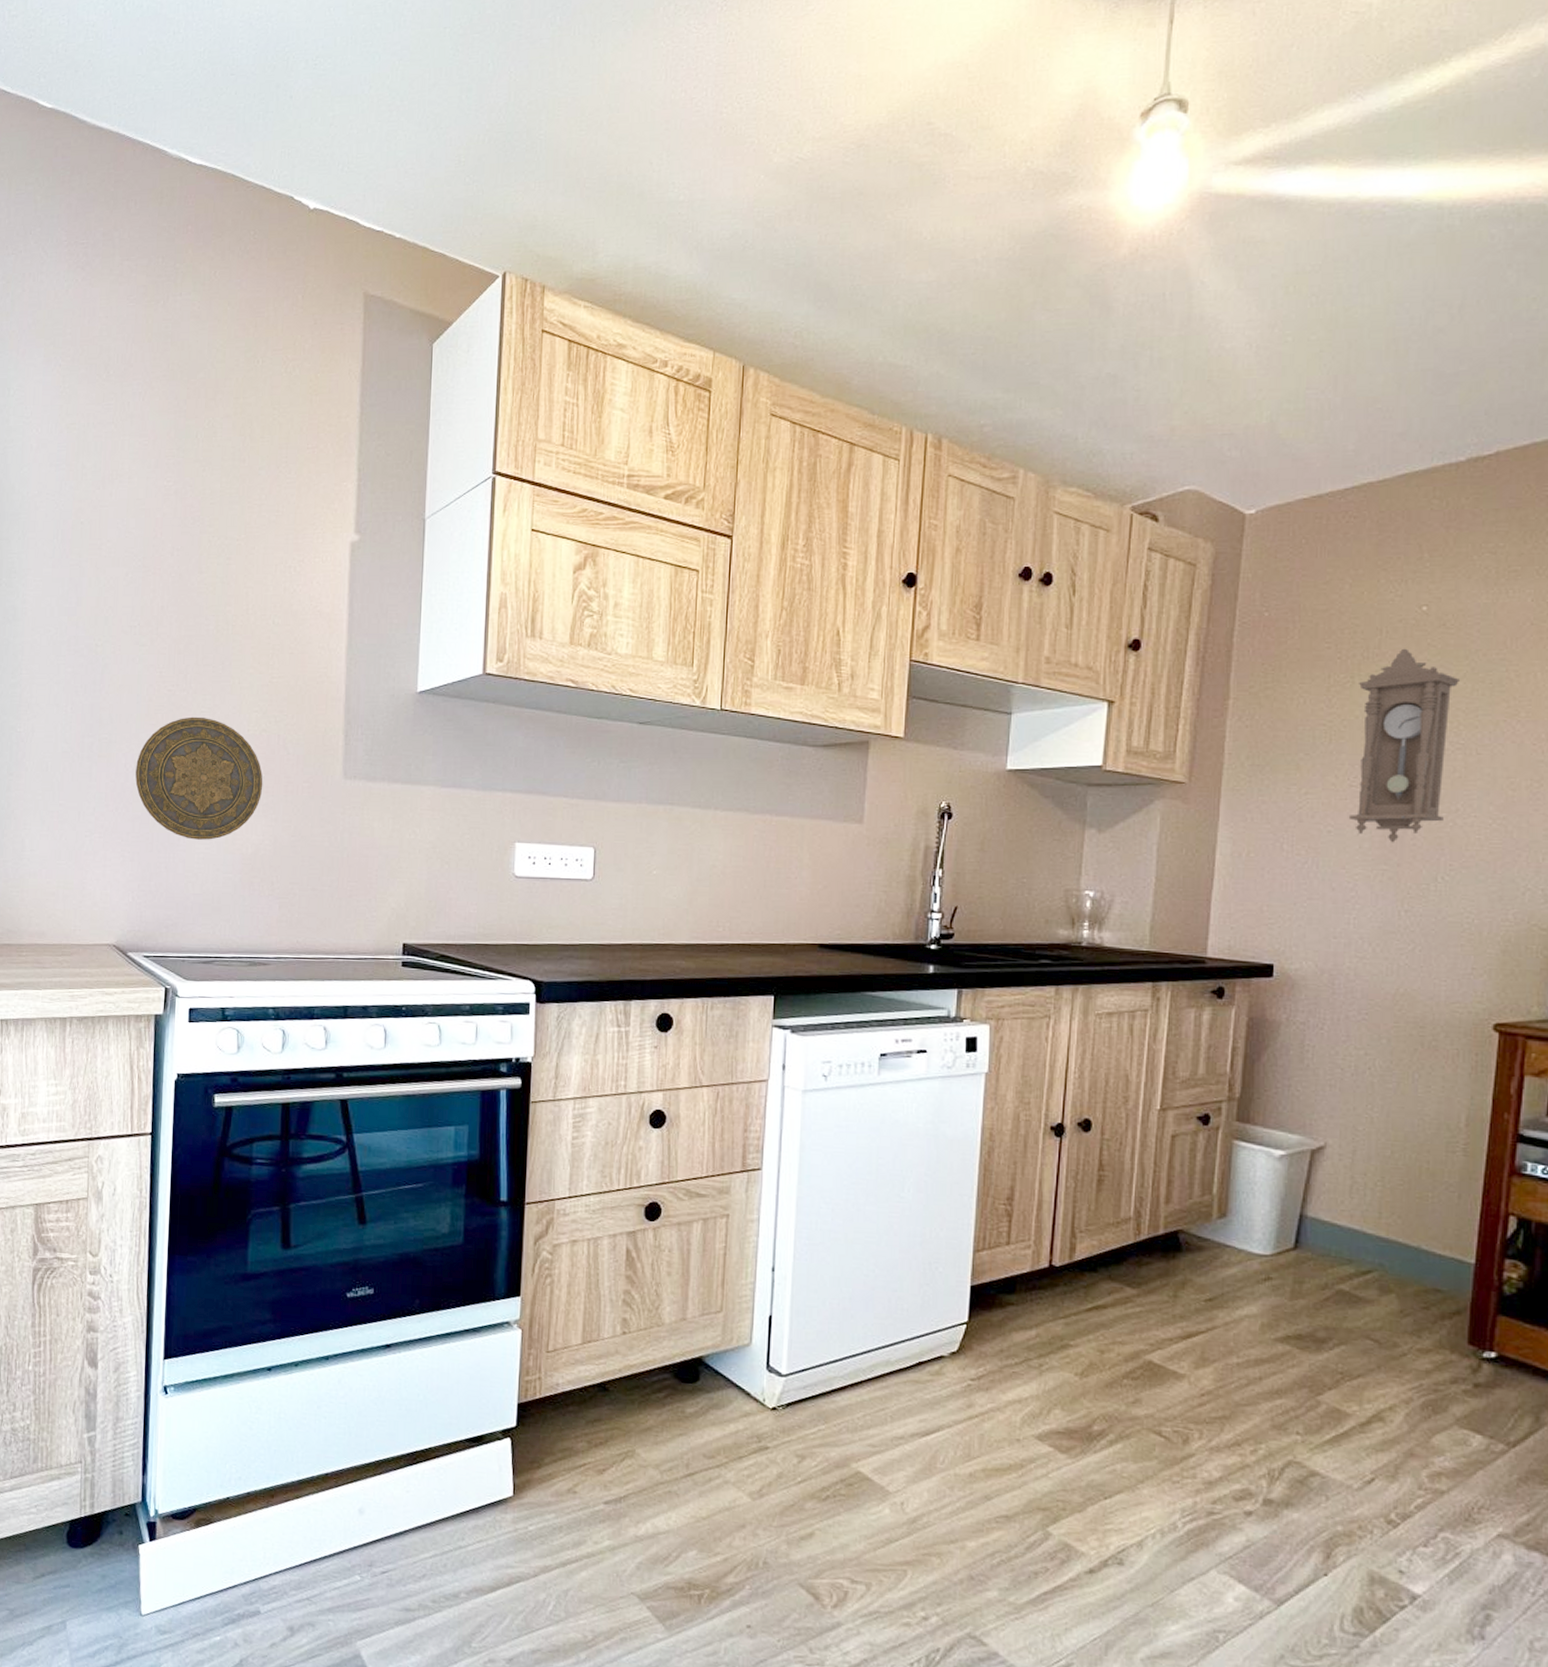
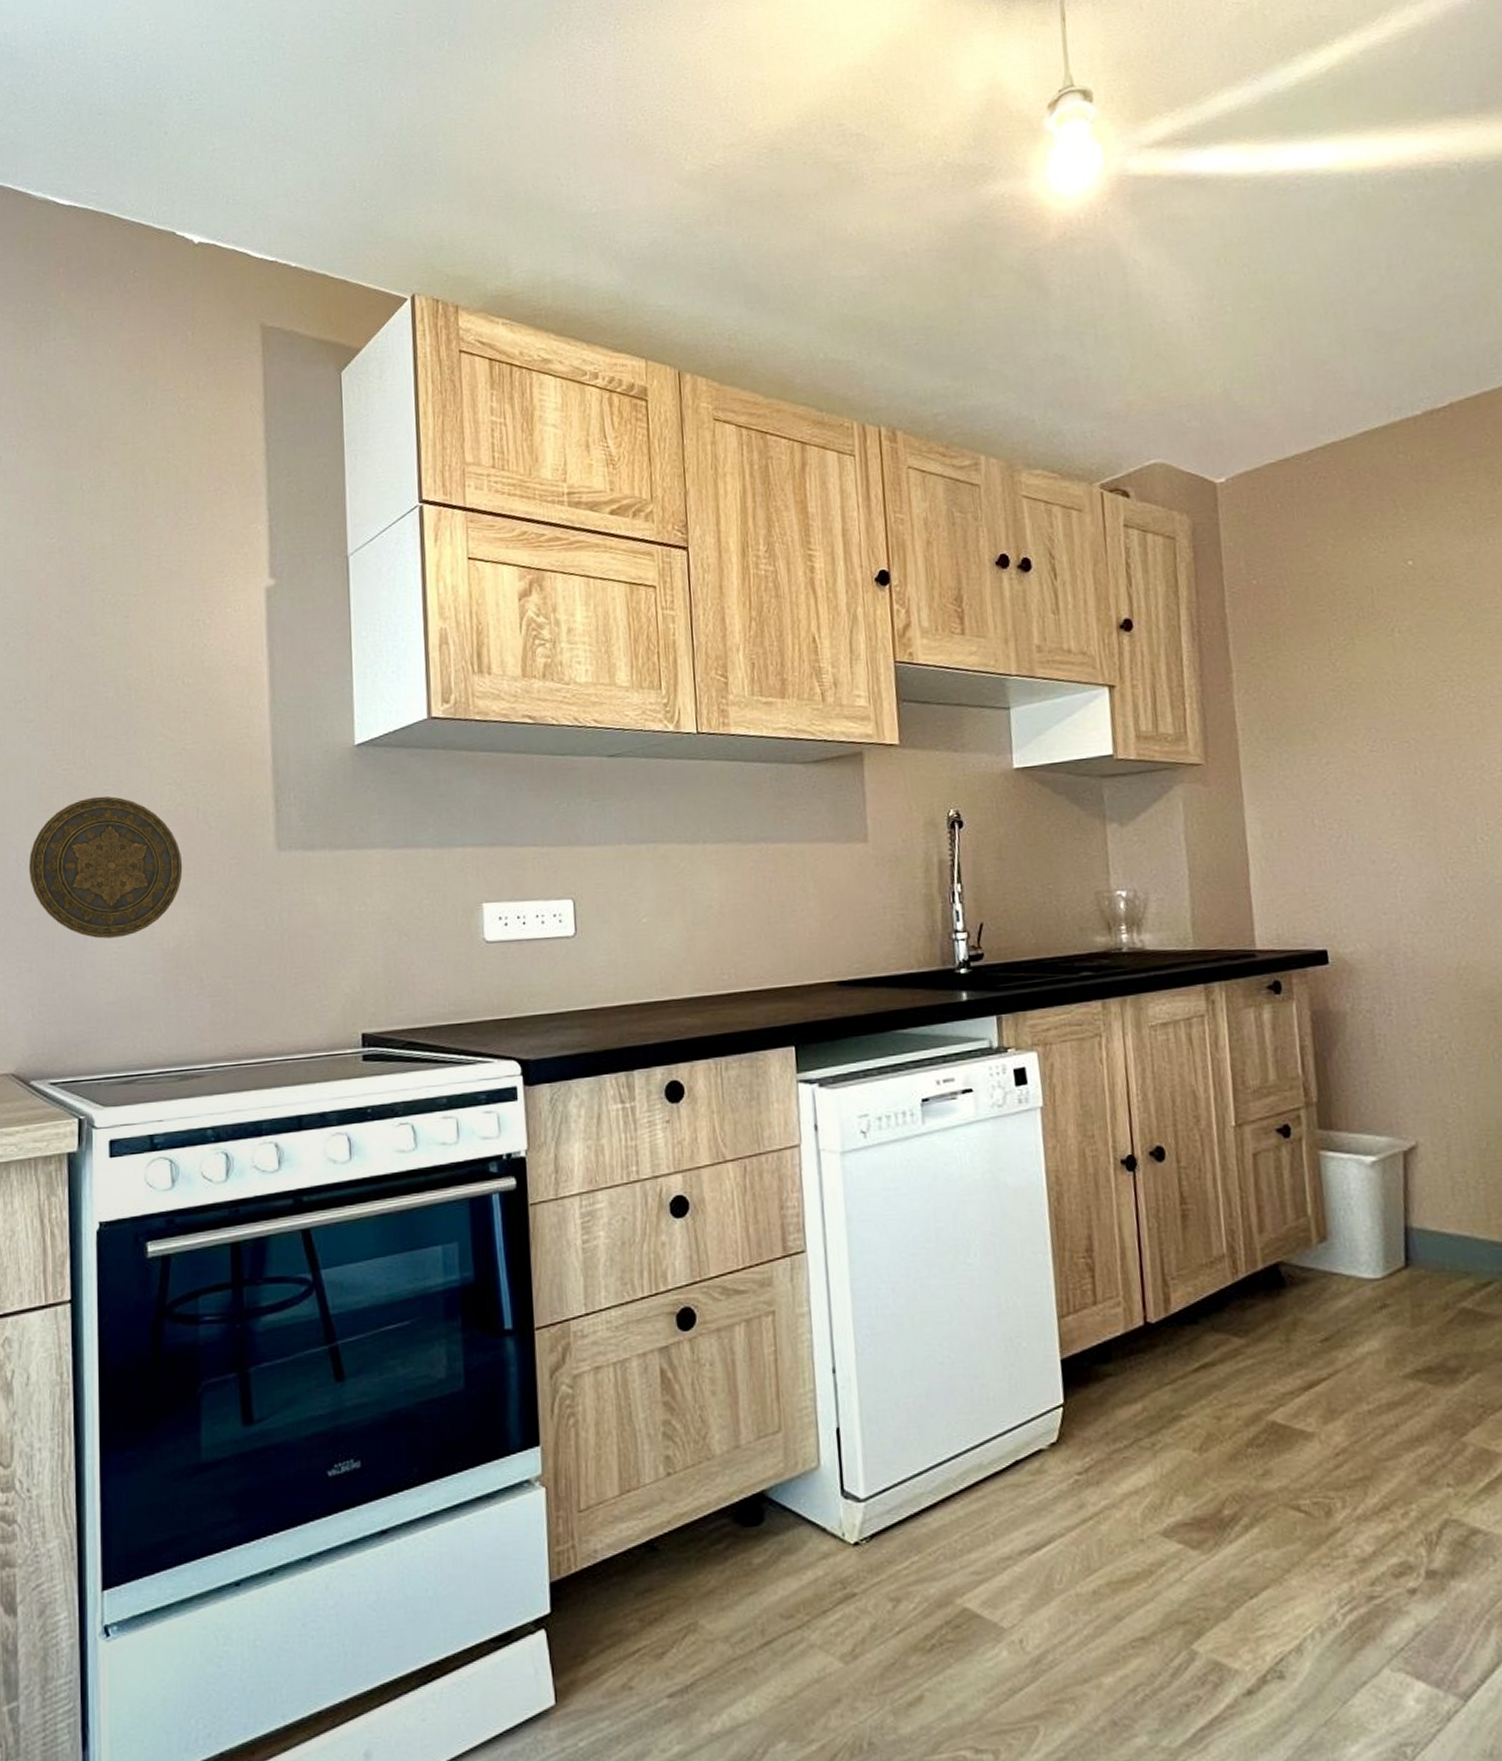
pendulum clock: present [1348,648,1459,843] -> none [1360,604,1471,807]

